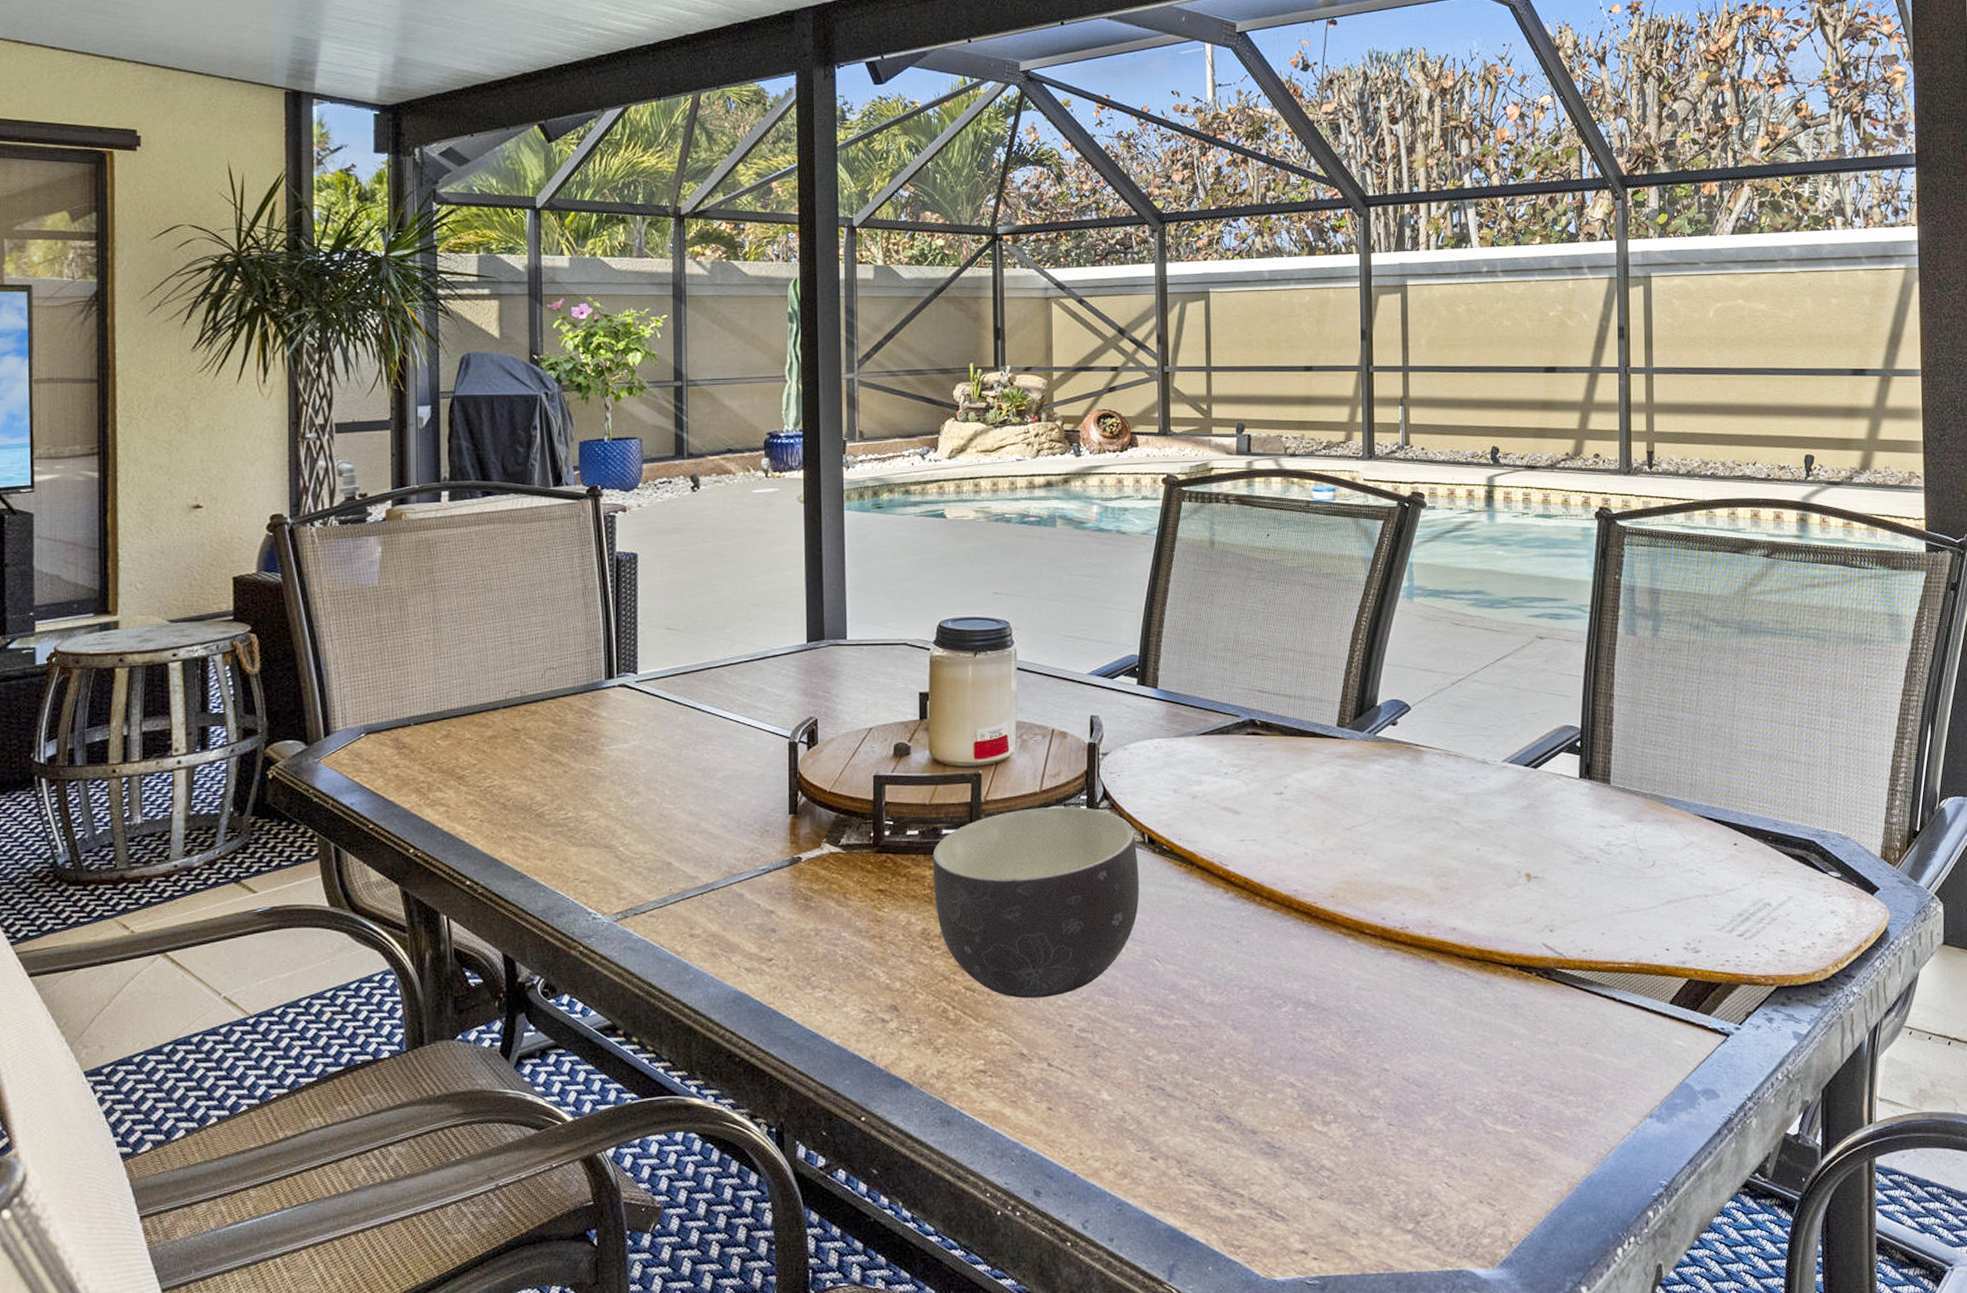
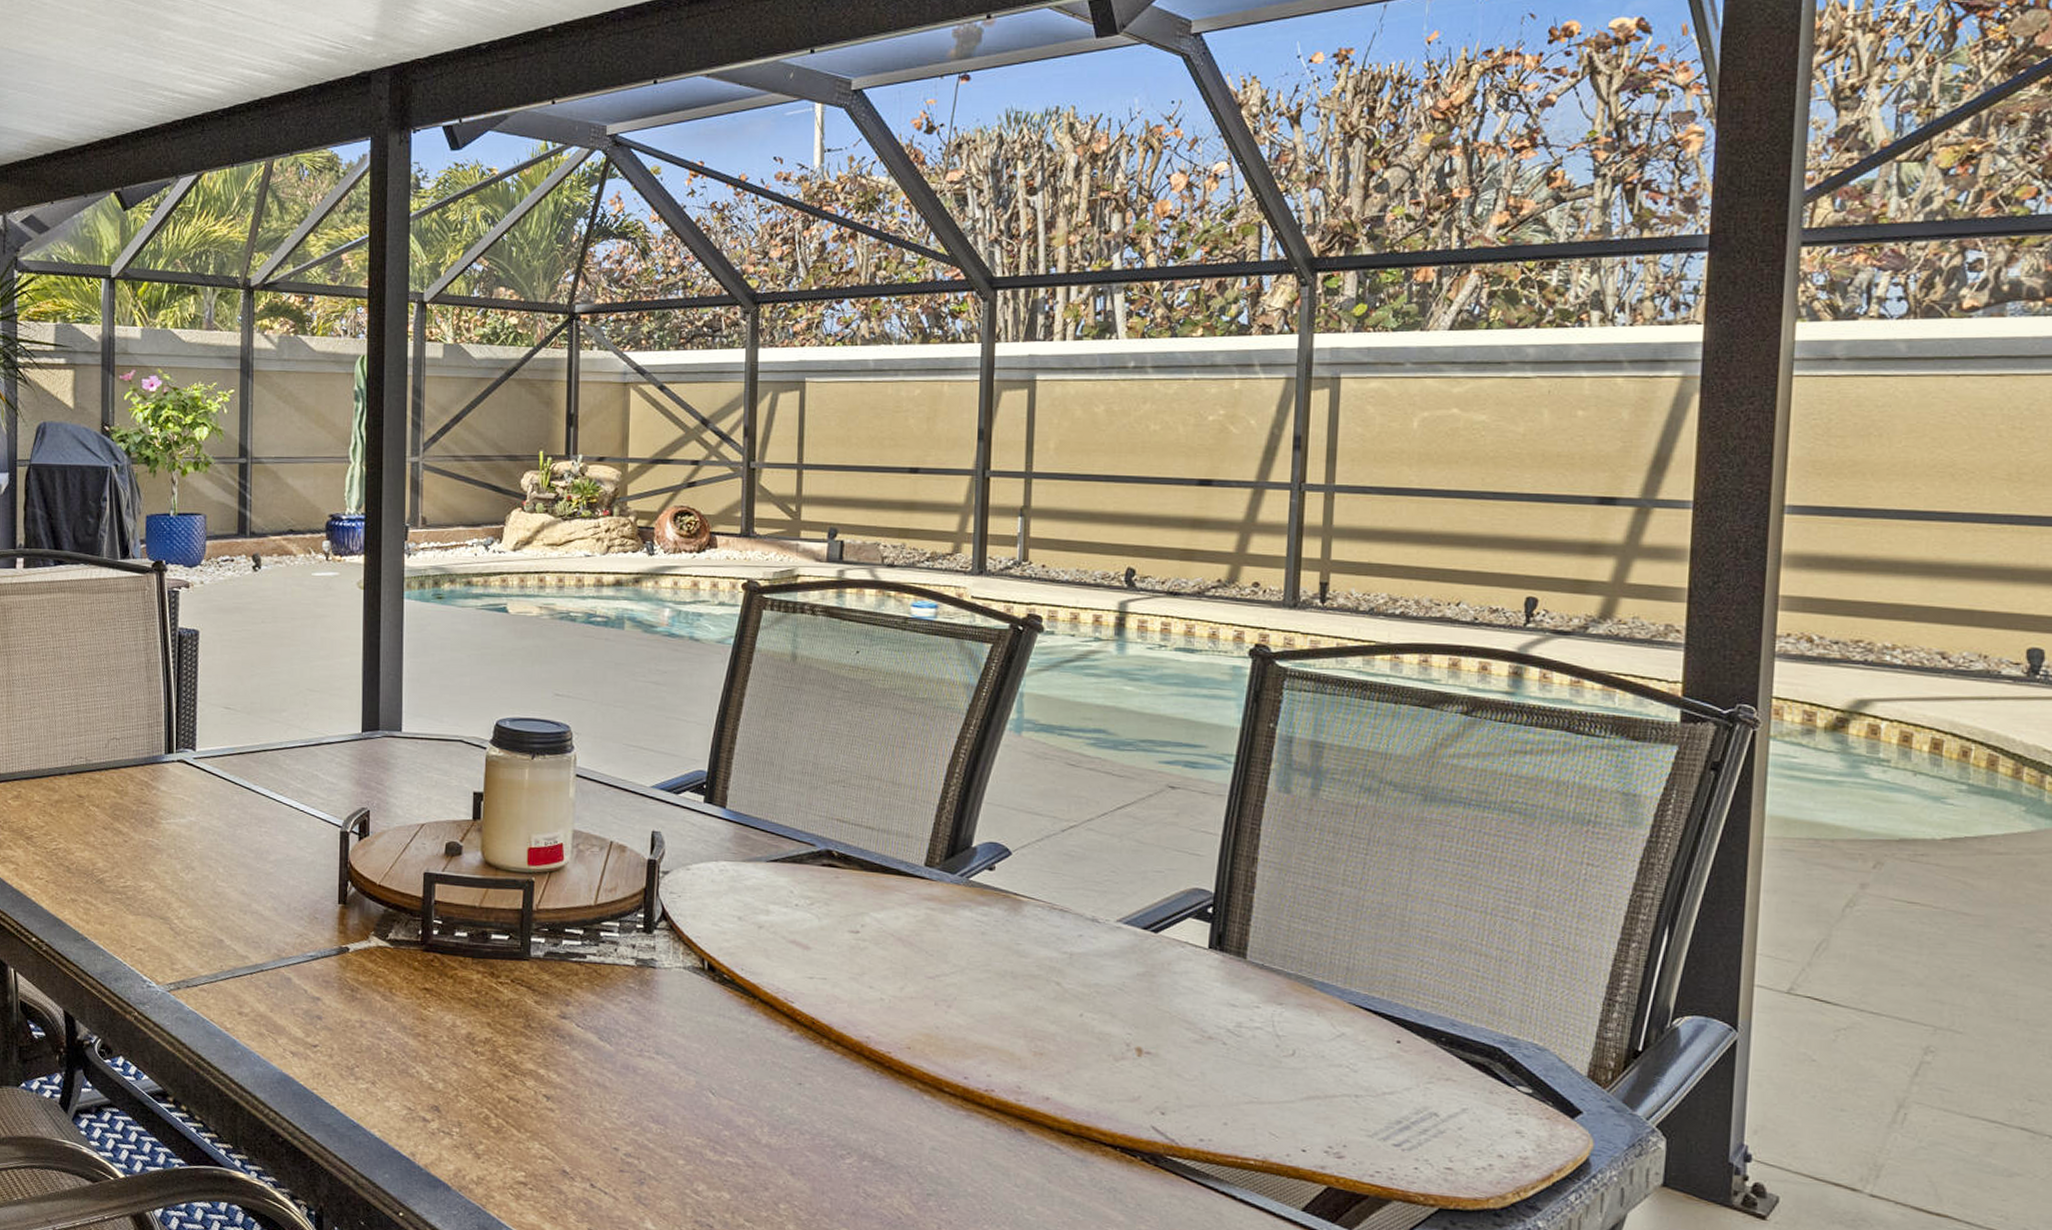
bowl: present [932,807,1140,999] -> none [480,921,697,1117]

